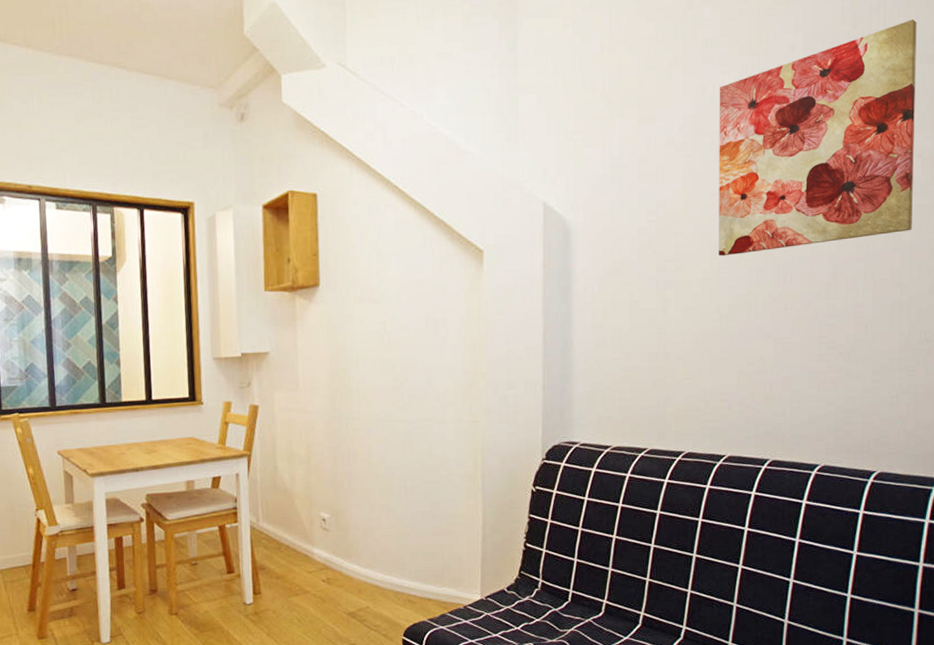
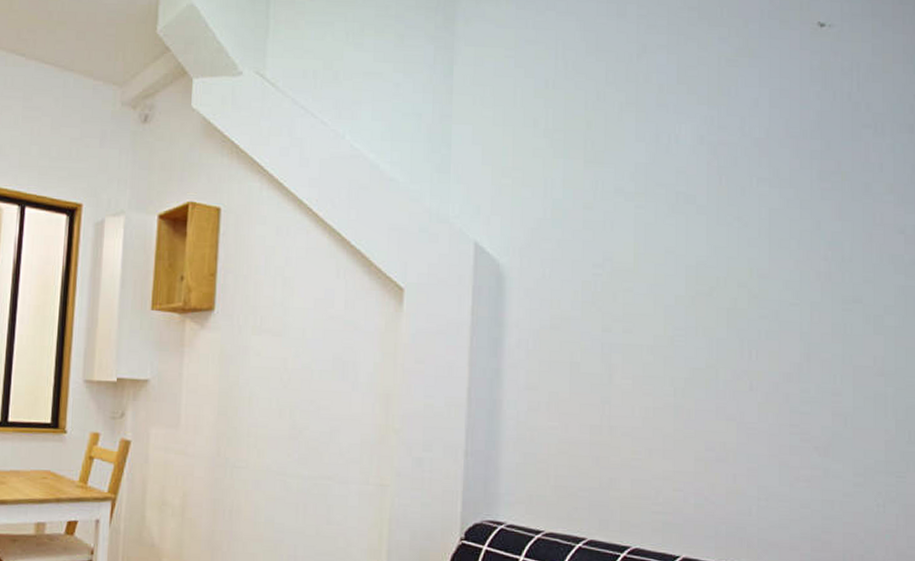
wall art: present [719,19,917,256] -> none [673,86,896,322]

